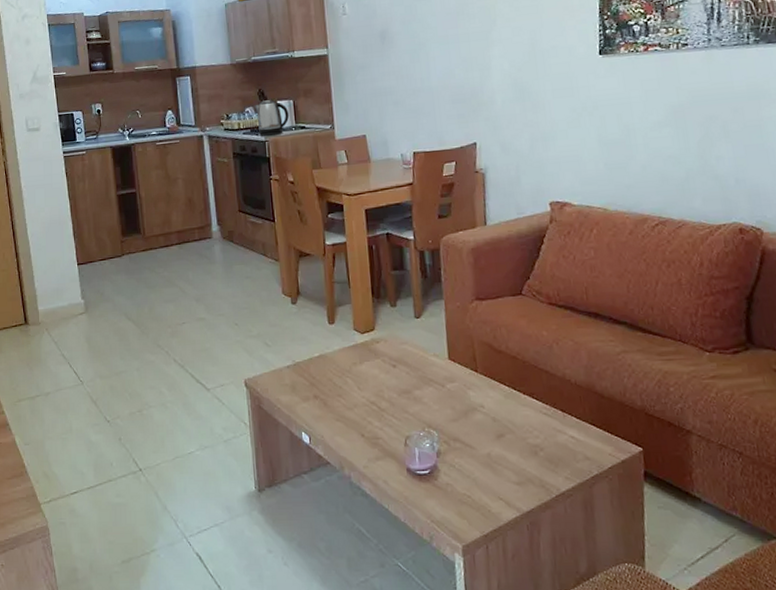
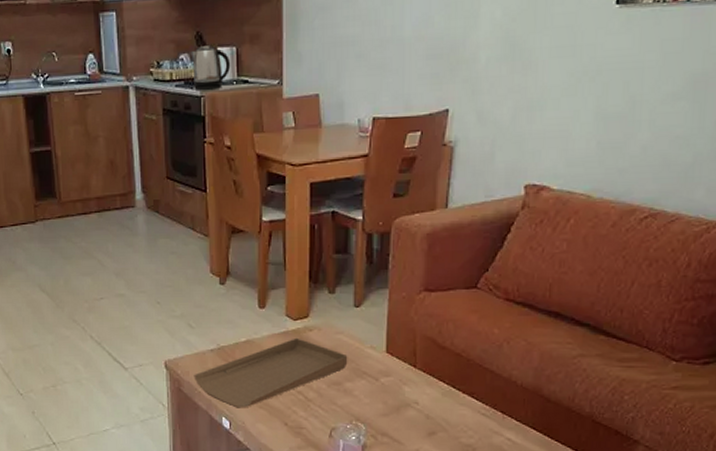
tray: none [272,350,415,422] -> present [194,337,348,408]

